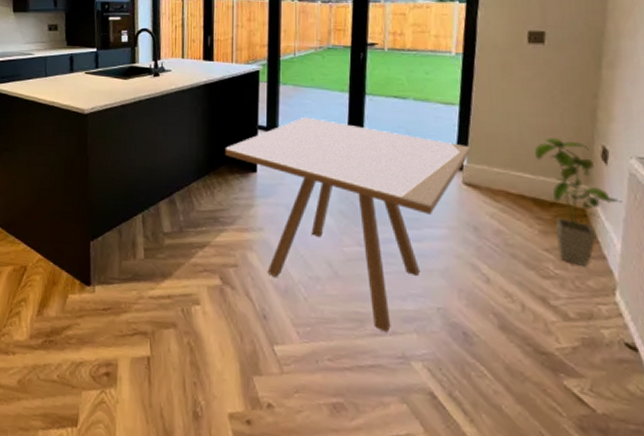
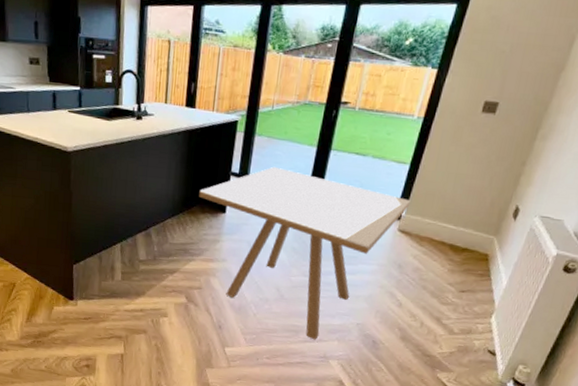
house plant: present [535,137,623,267] -> none [459,196,519,298]

